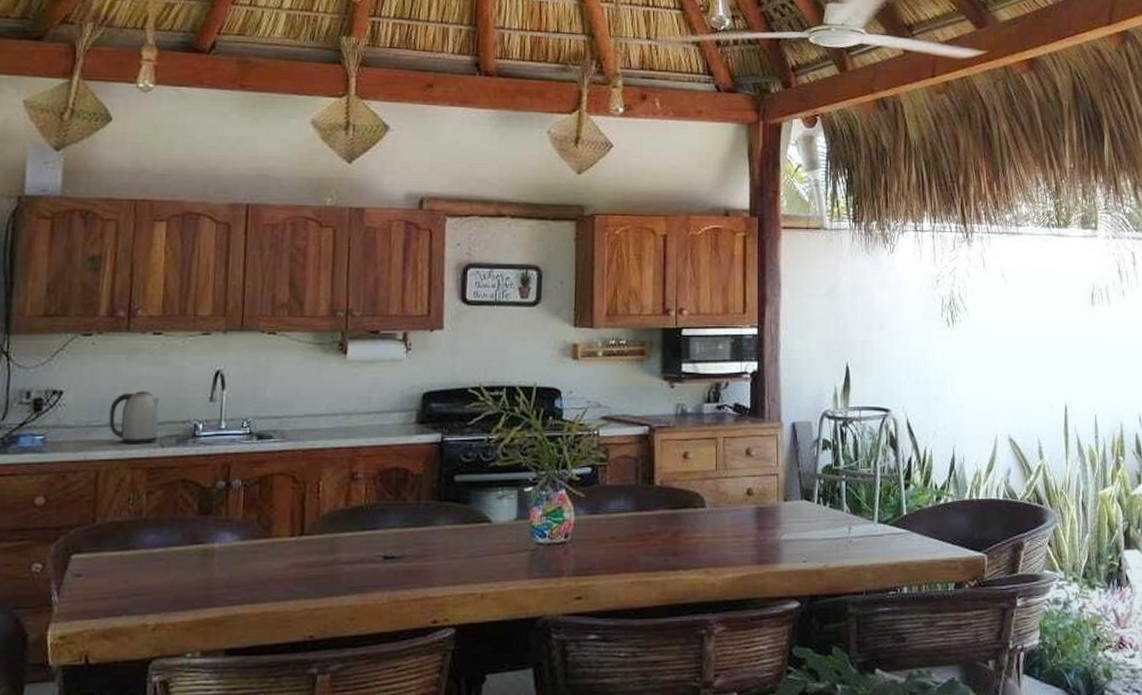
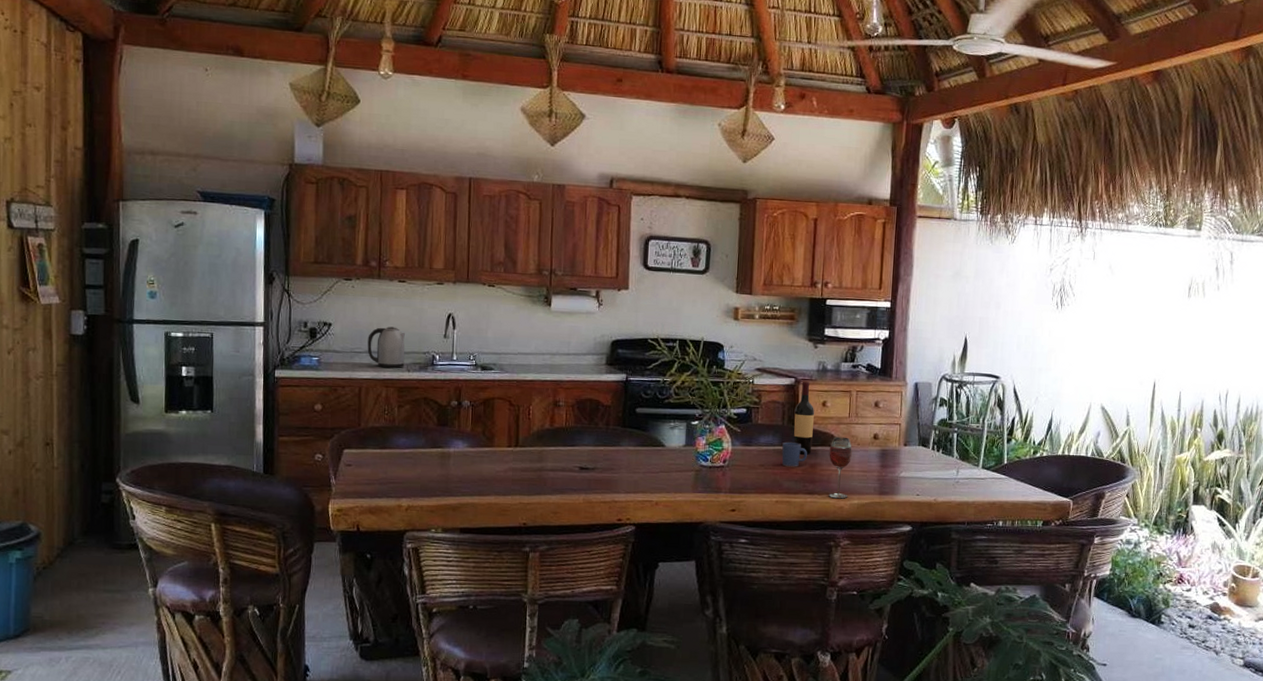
mug: none [637,505,668,537] -> present [781,442,807,467]
wine bottle: none [650,429,675,520] -> present [794,381,815,455]
wineglass: none [694,495,722,574] -> present [829,436,852,499]

